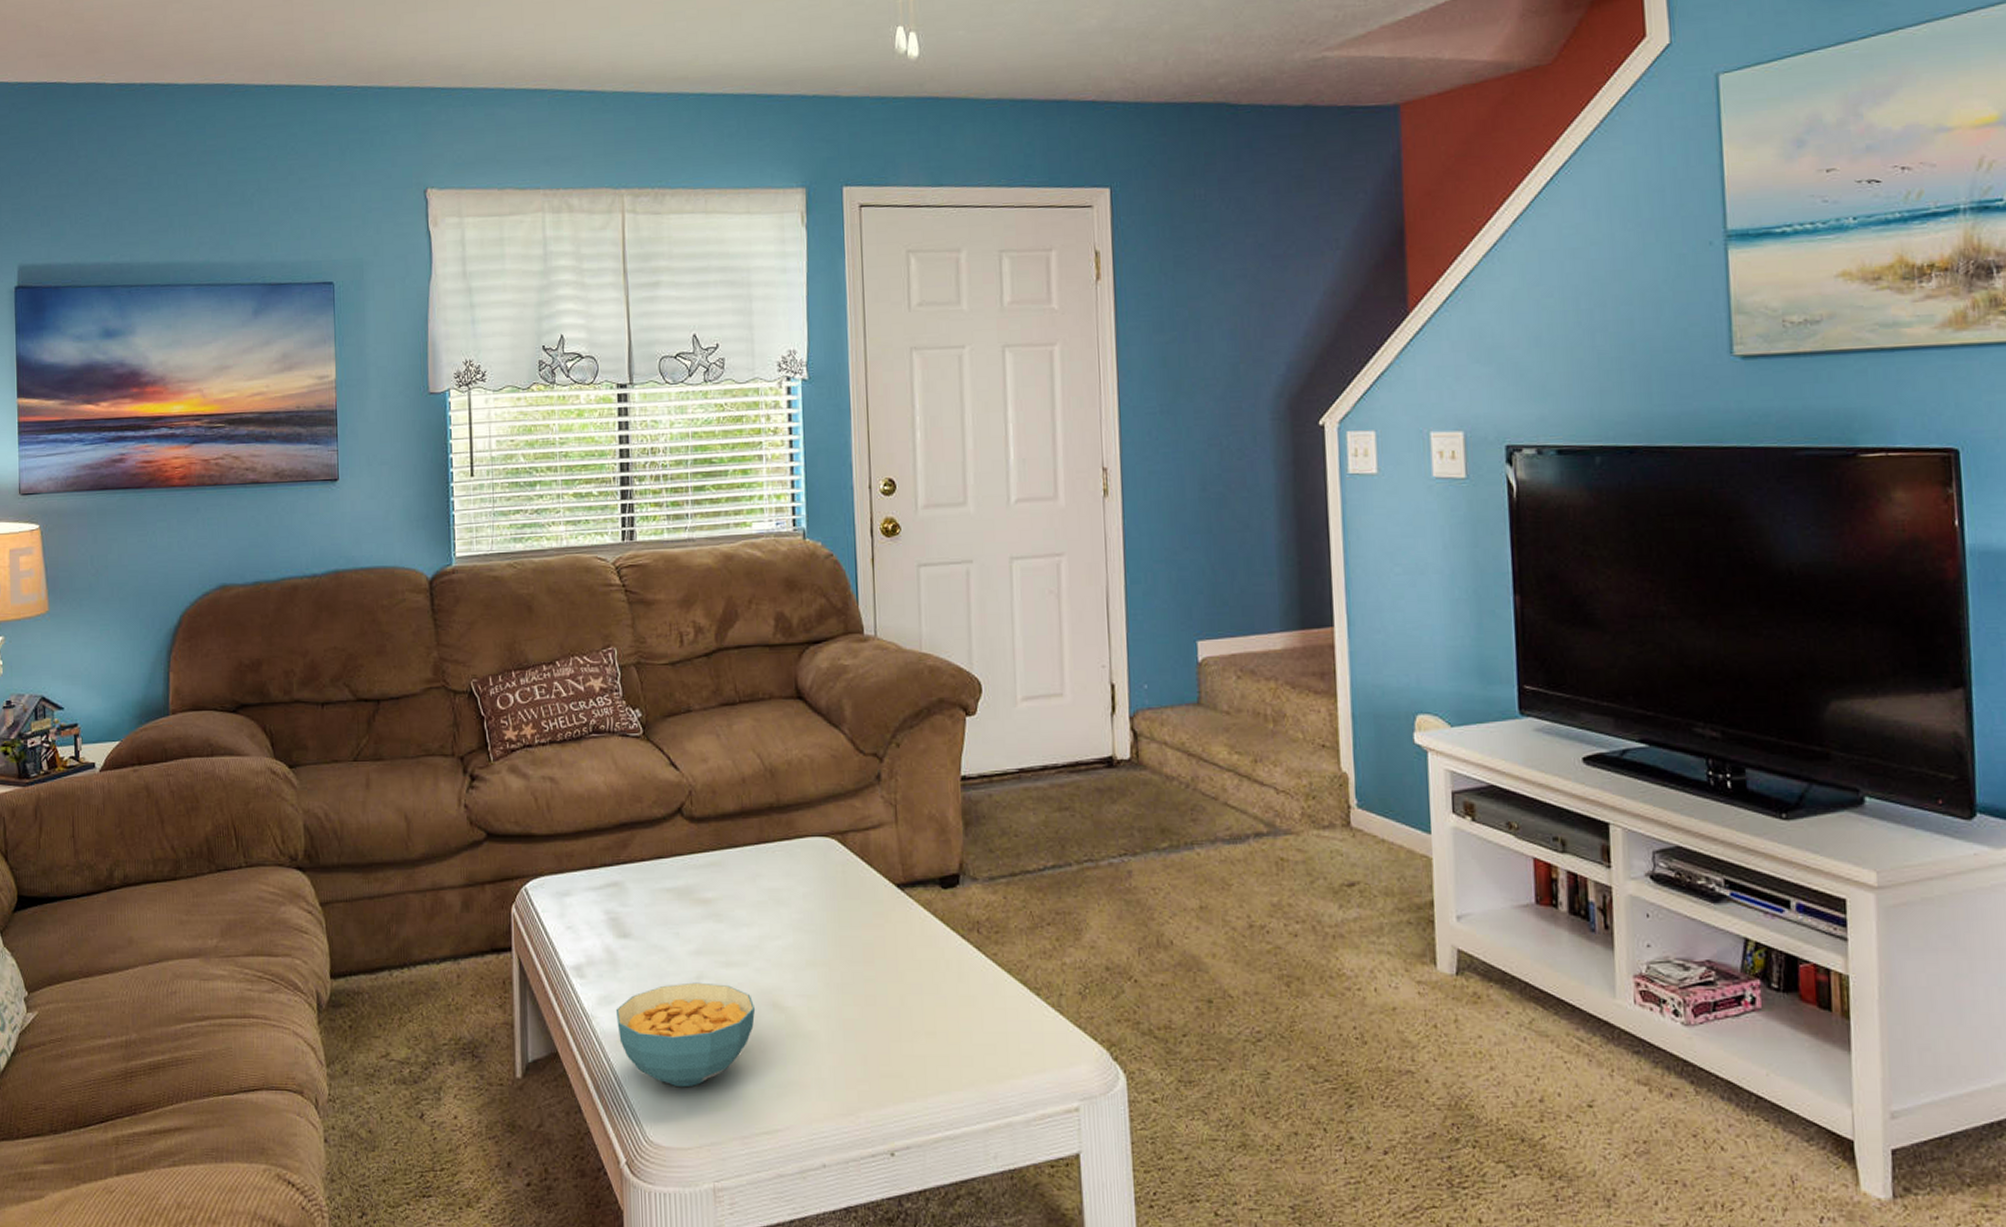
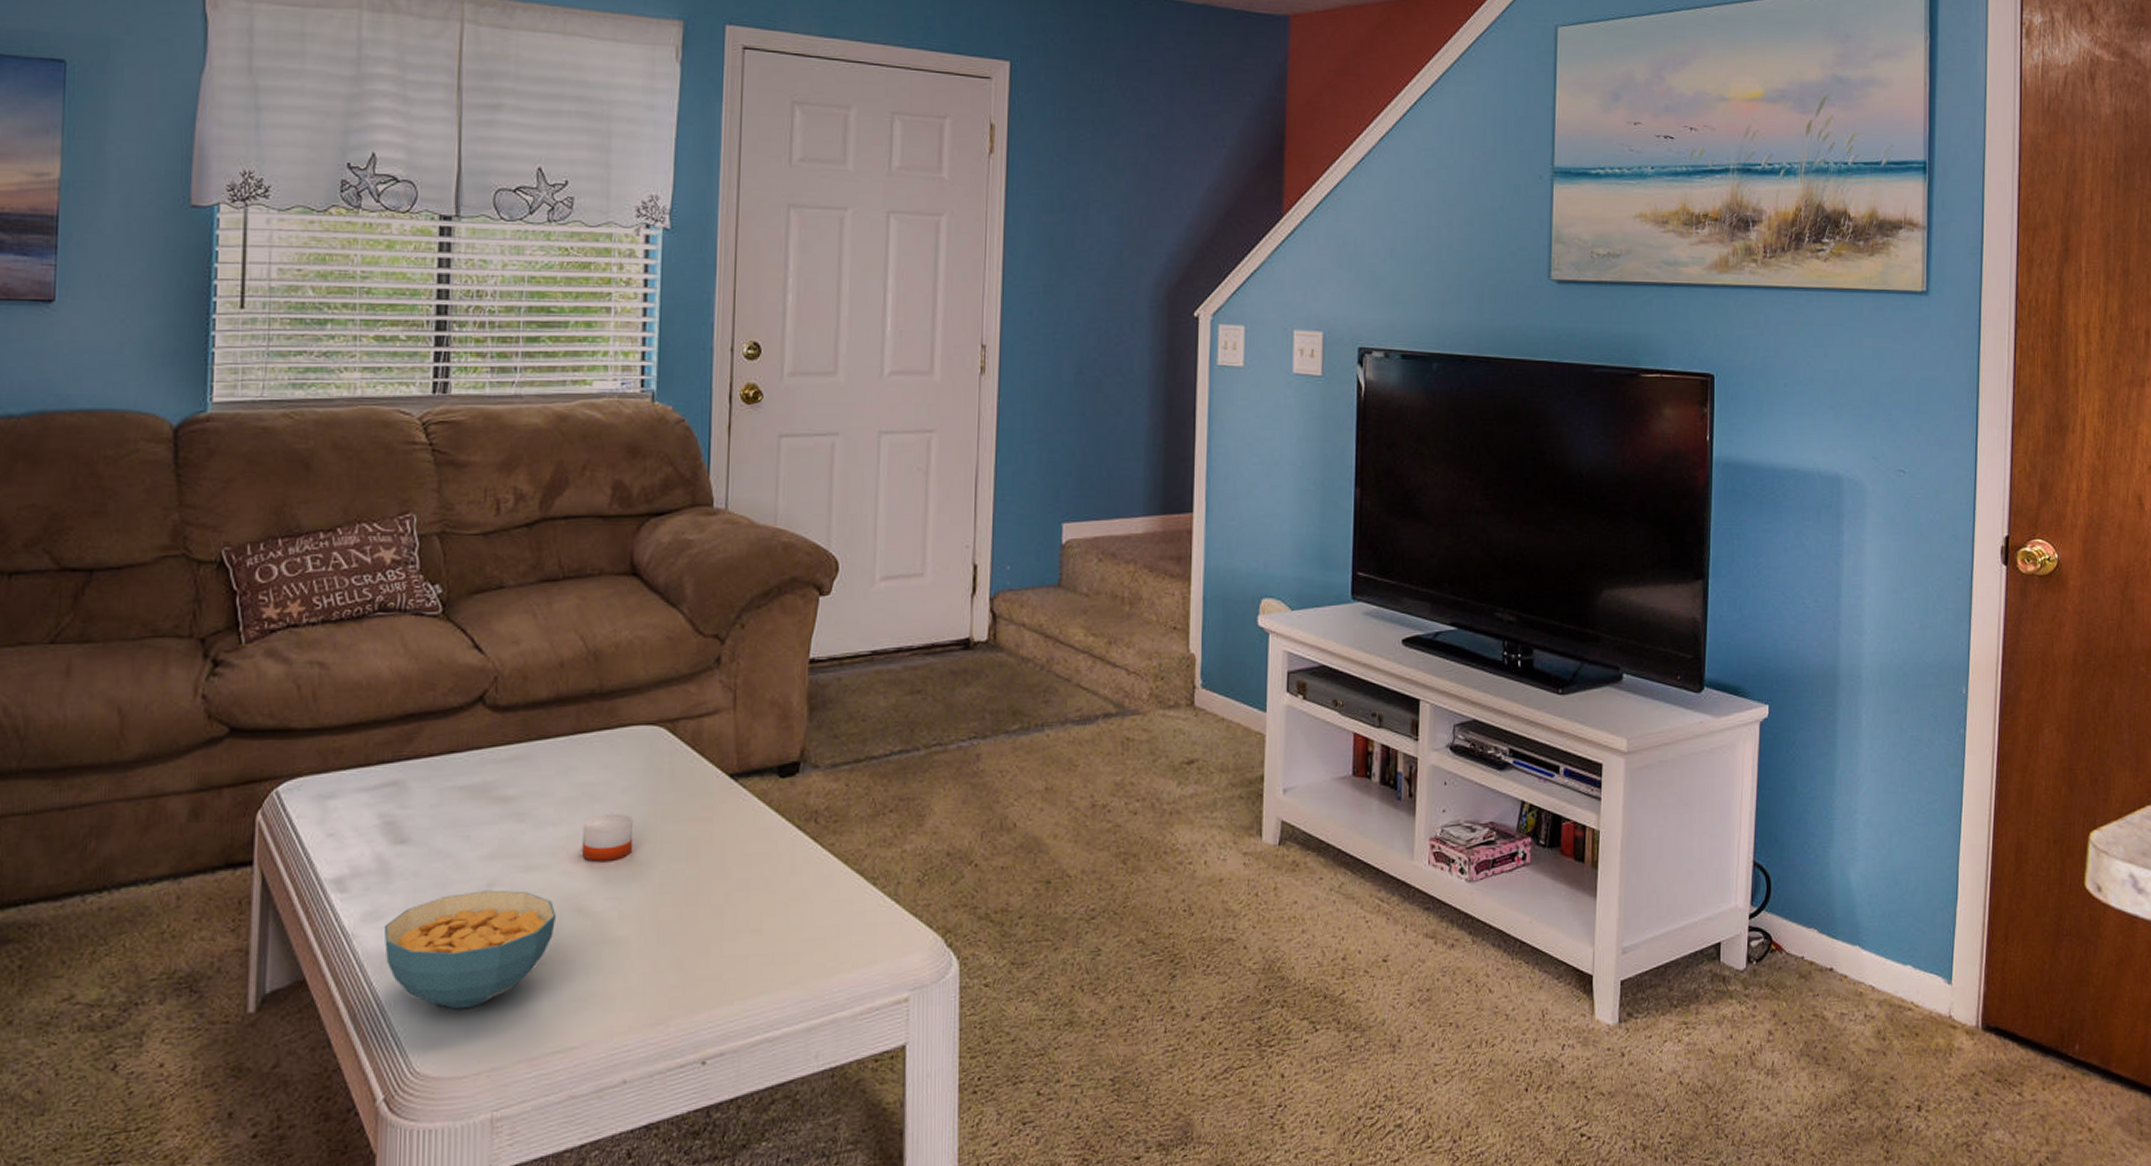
candle: none [772,918,816,960] -> present [581,814,634,861]

